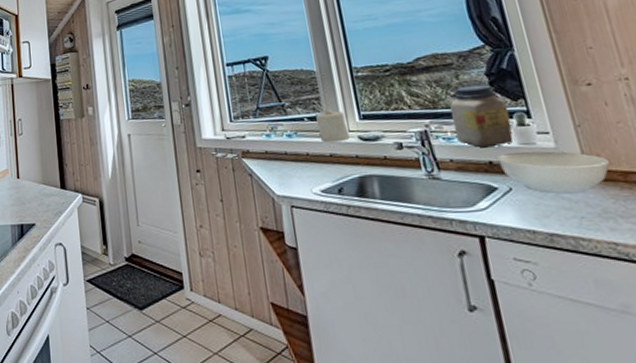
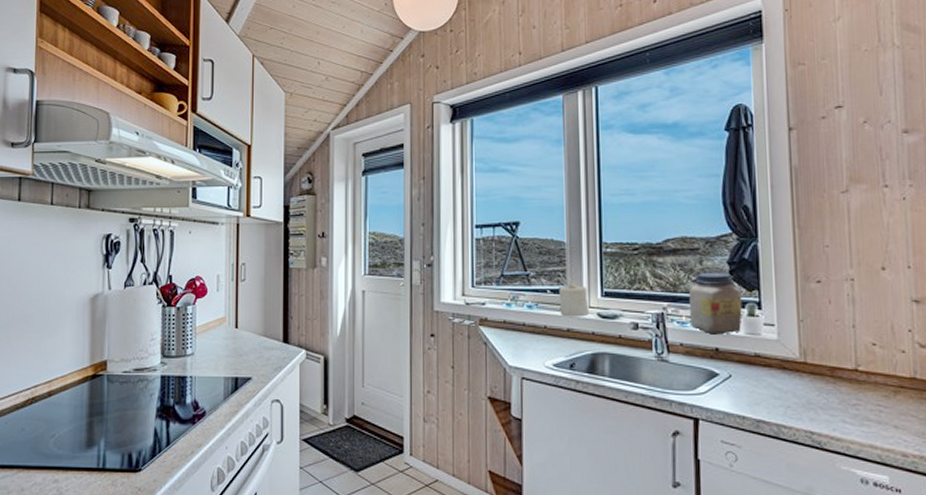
bowl: present [496,151,609,194] -> none [722,341,821,384]

